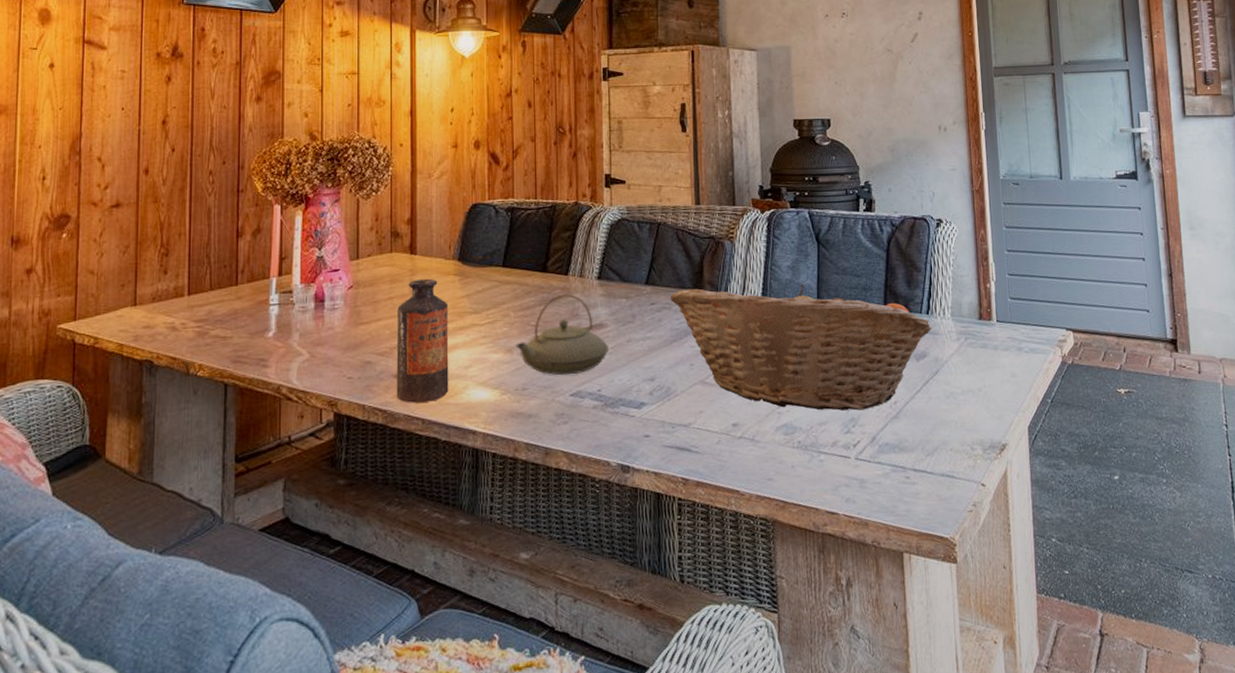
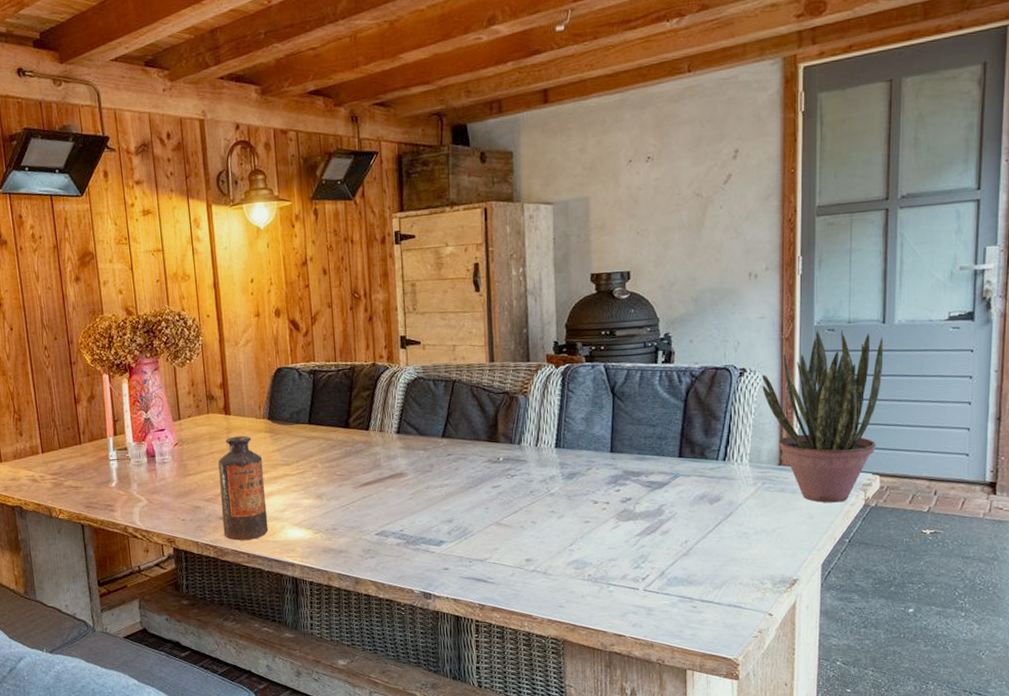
teapot: present [515,294,610,376] -> none [324,447,410,518]
fruit basket: present [671,284,932,411] -> none [466,434,728,549]
potted plant: none [957,183,1067,360] -> present [762,329,884,503]

